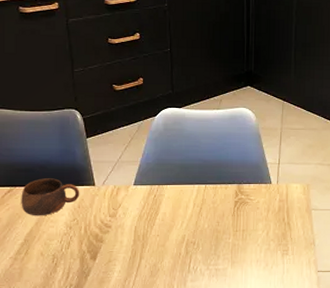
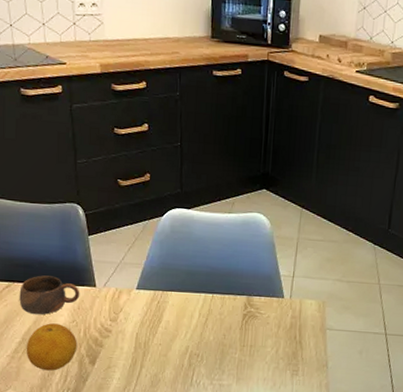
fruit: none [28,223,79,269] -> present [26,323,77,371]

